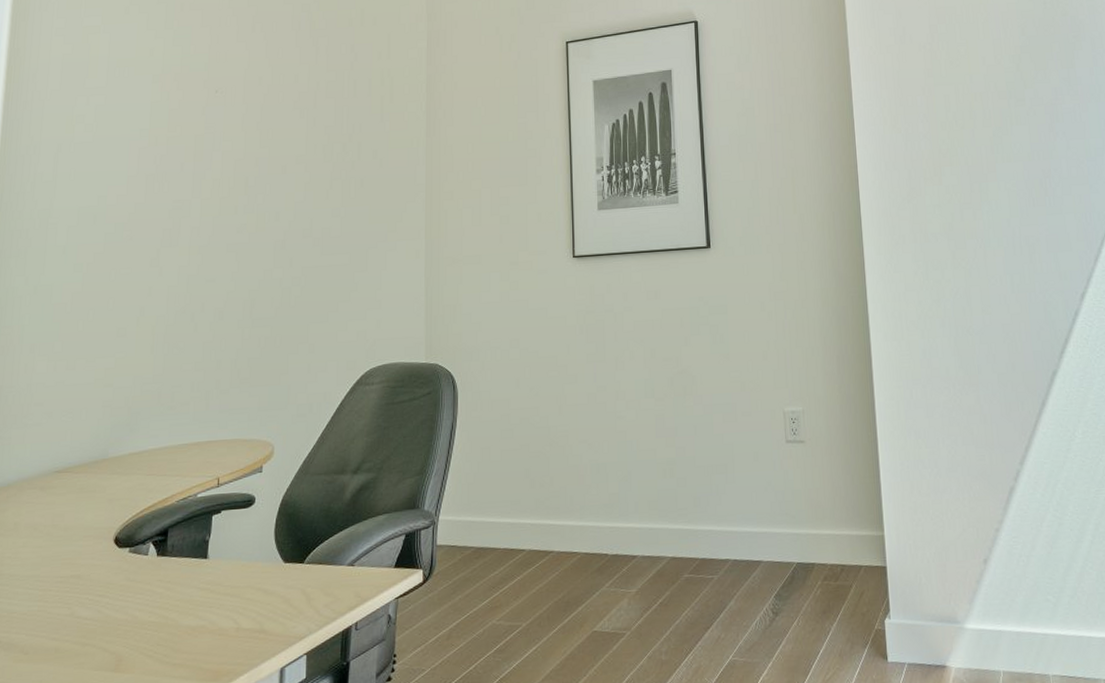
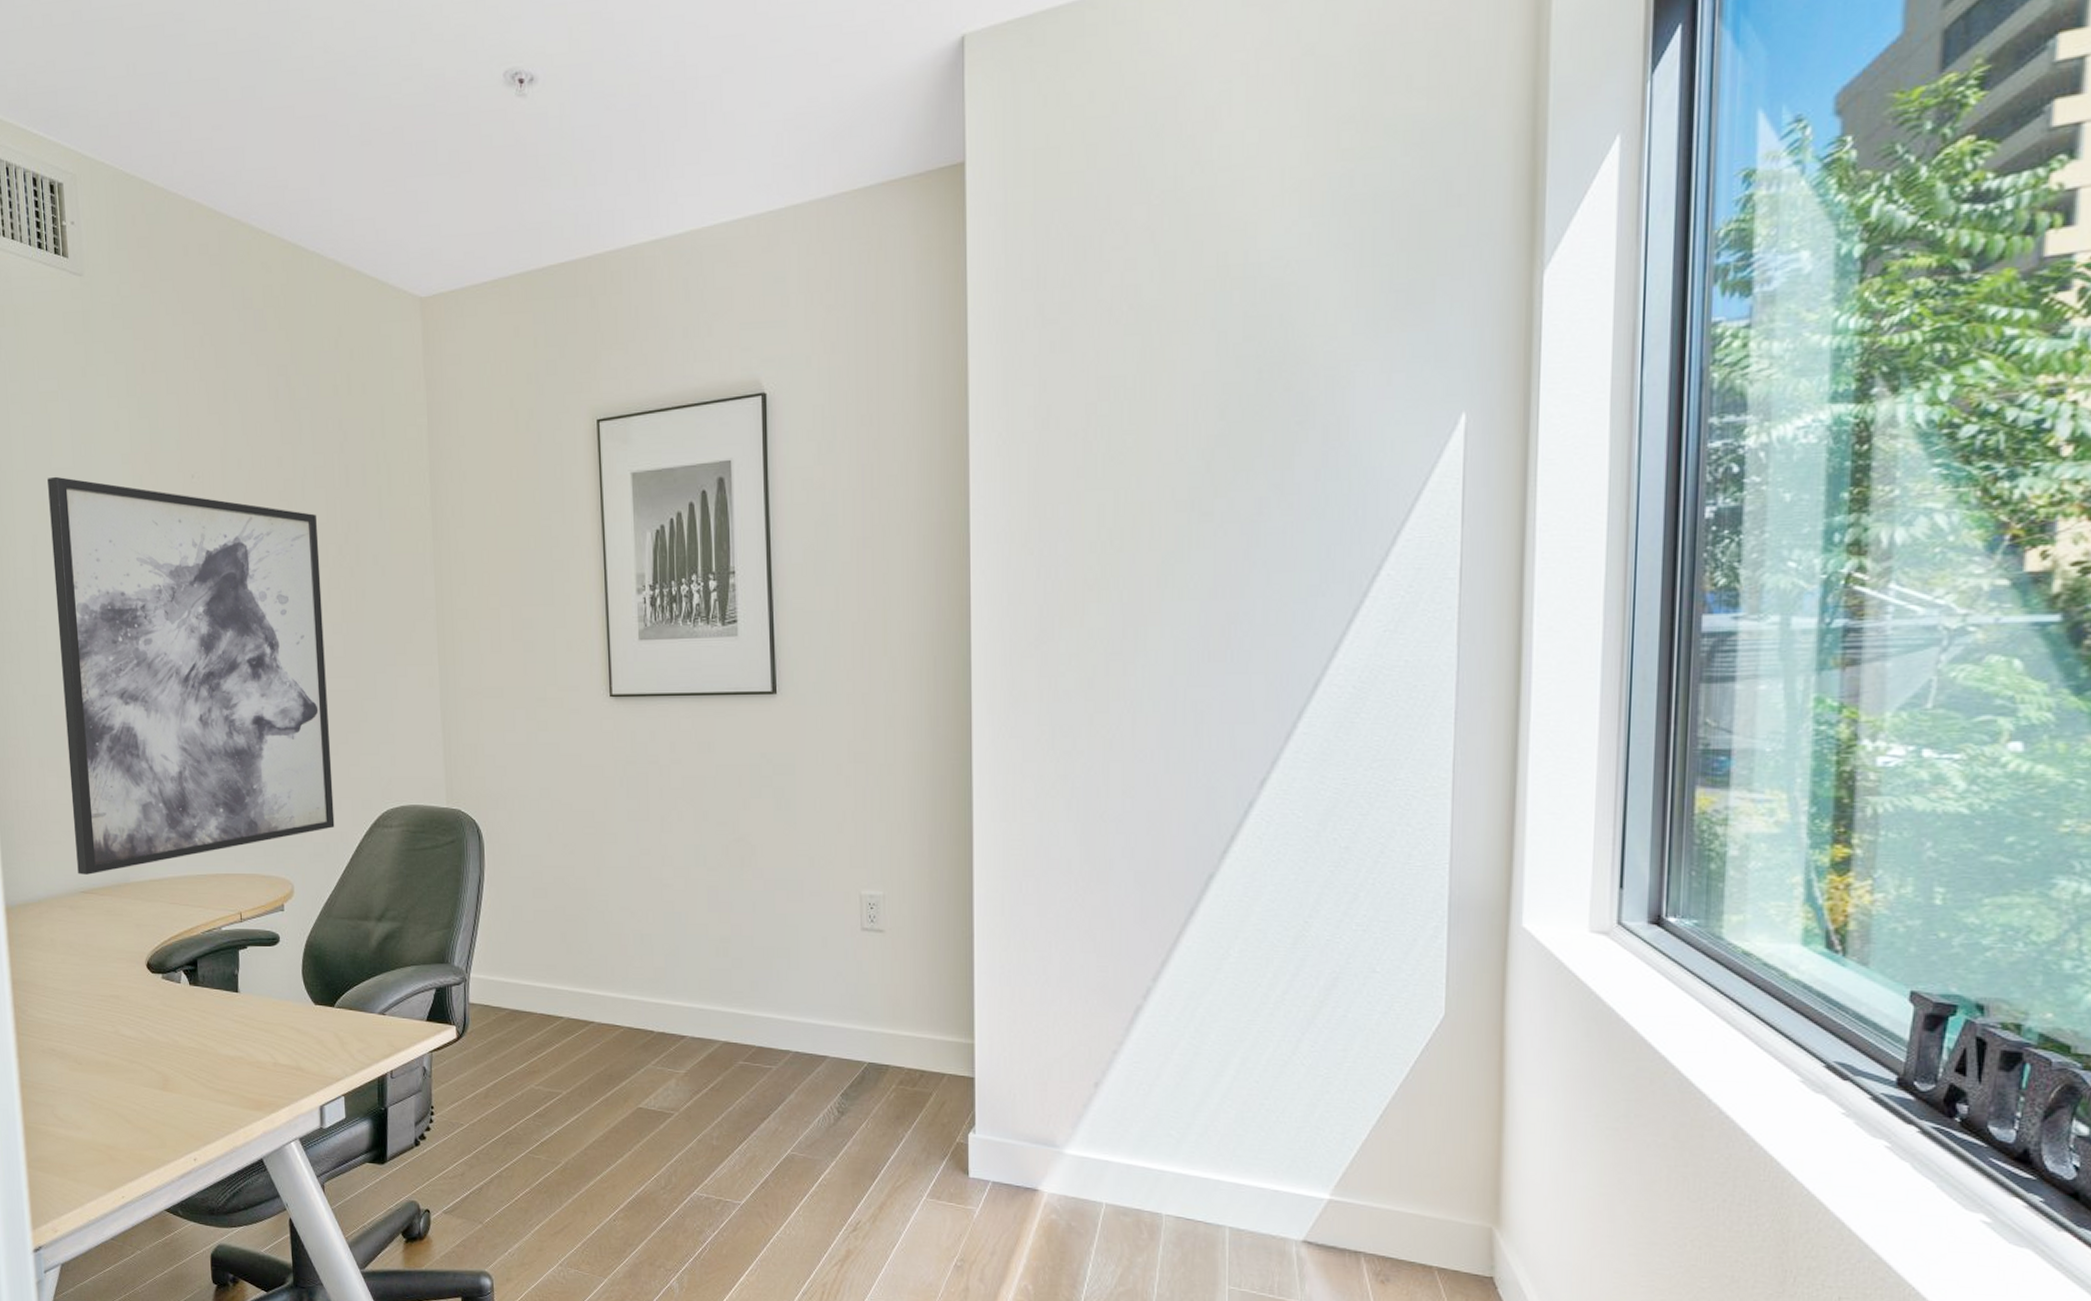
wall art: none [54,94,326,455] -> present [47,476,335,875]

